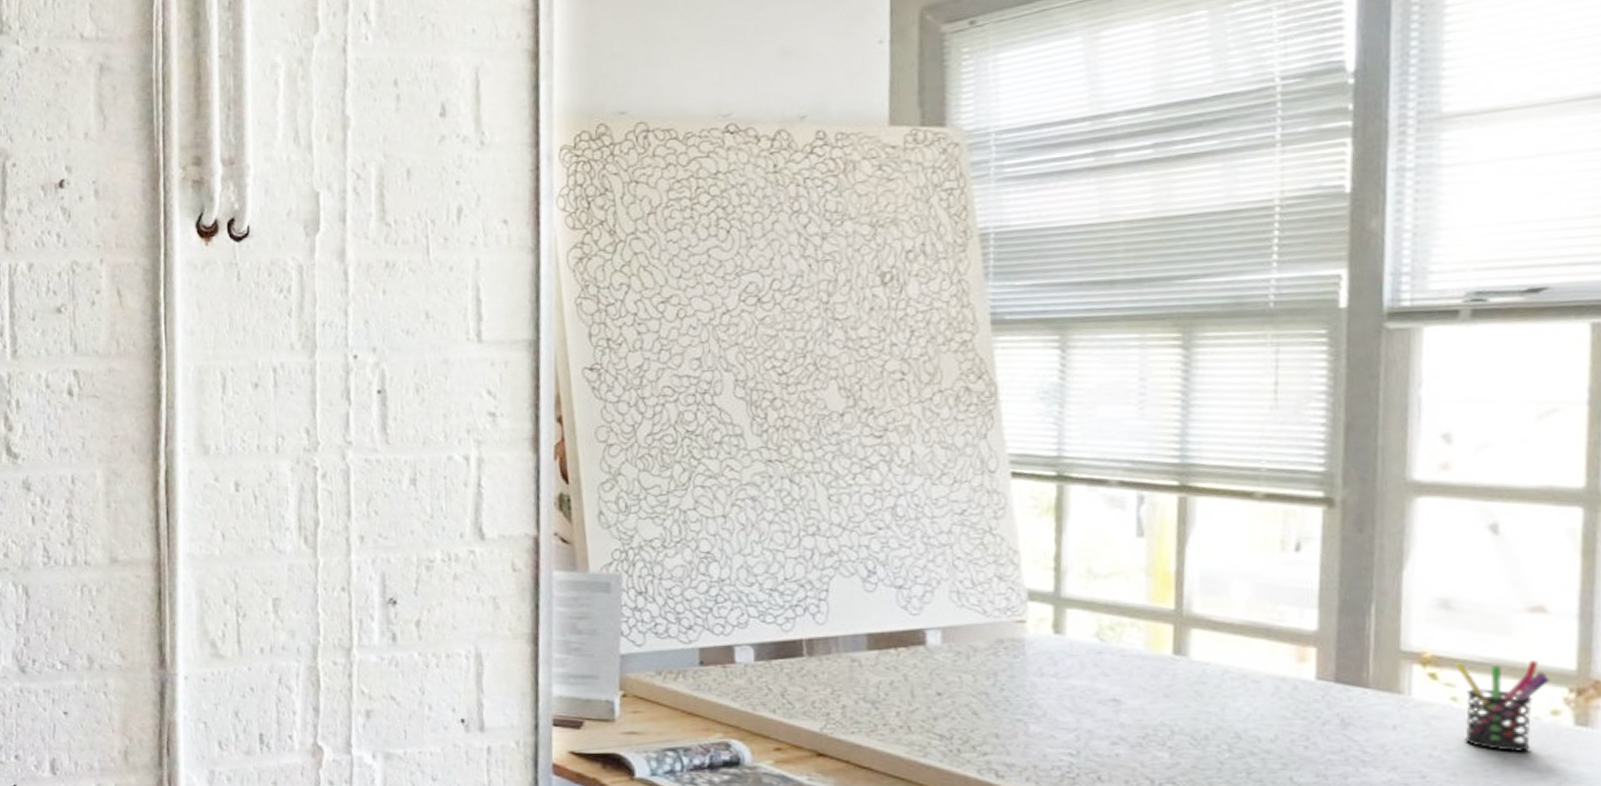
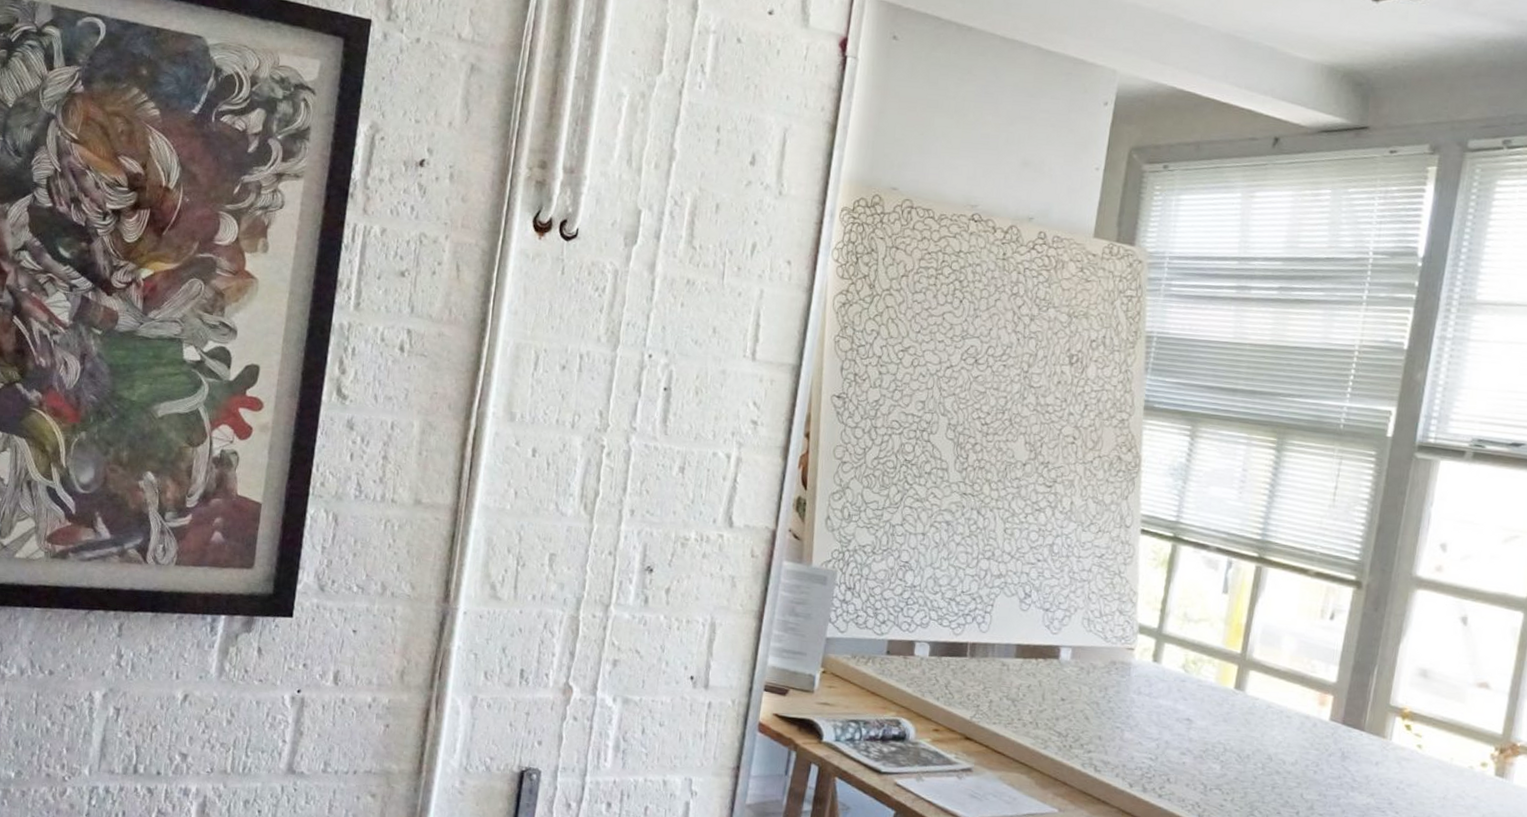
pen holder: present [1454,660,1551,751] -> none [1422,718,1484,792]

